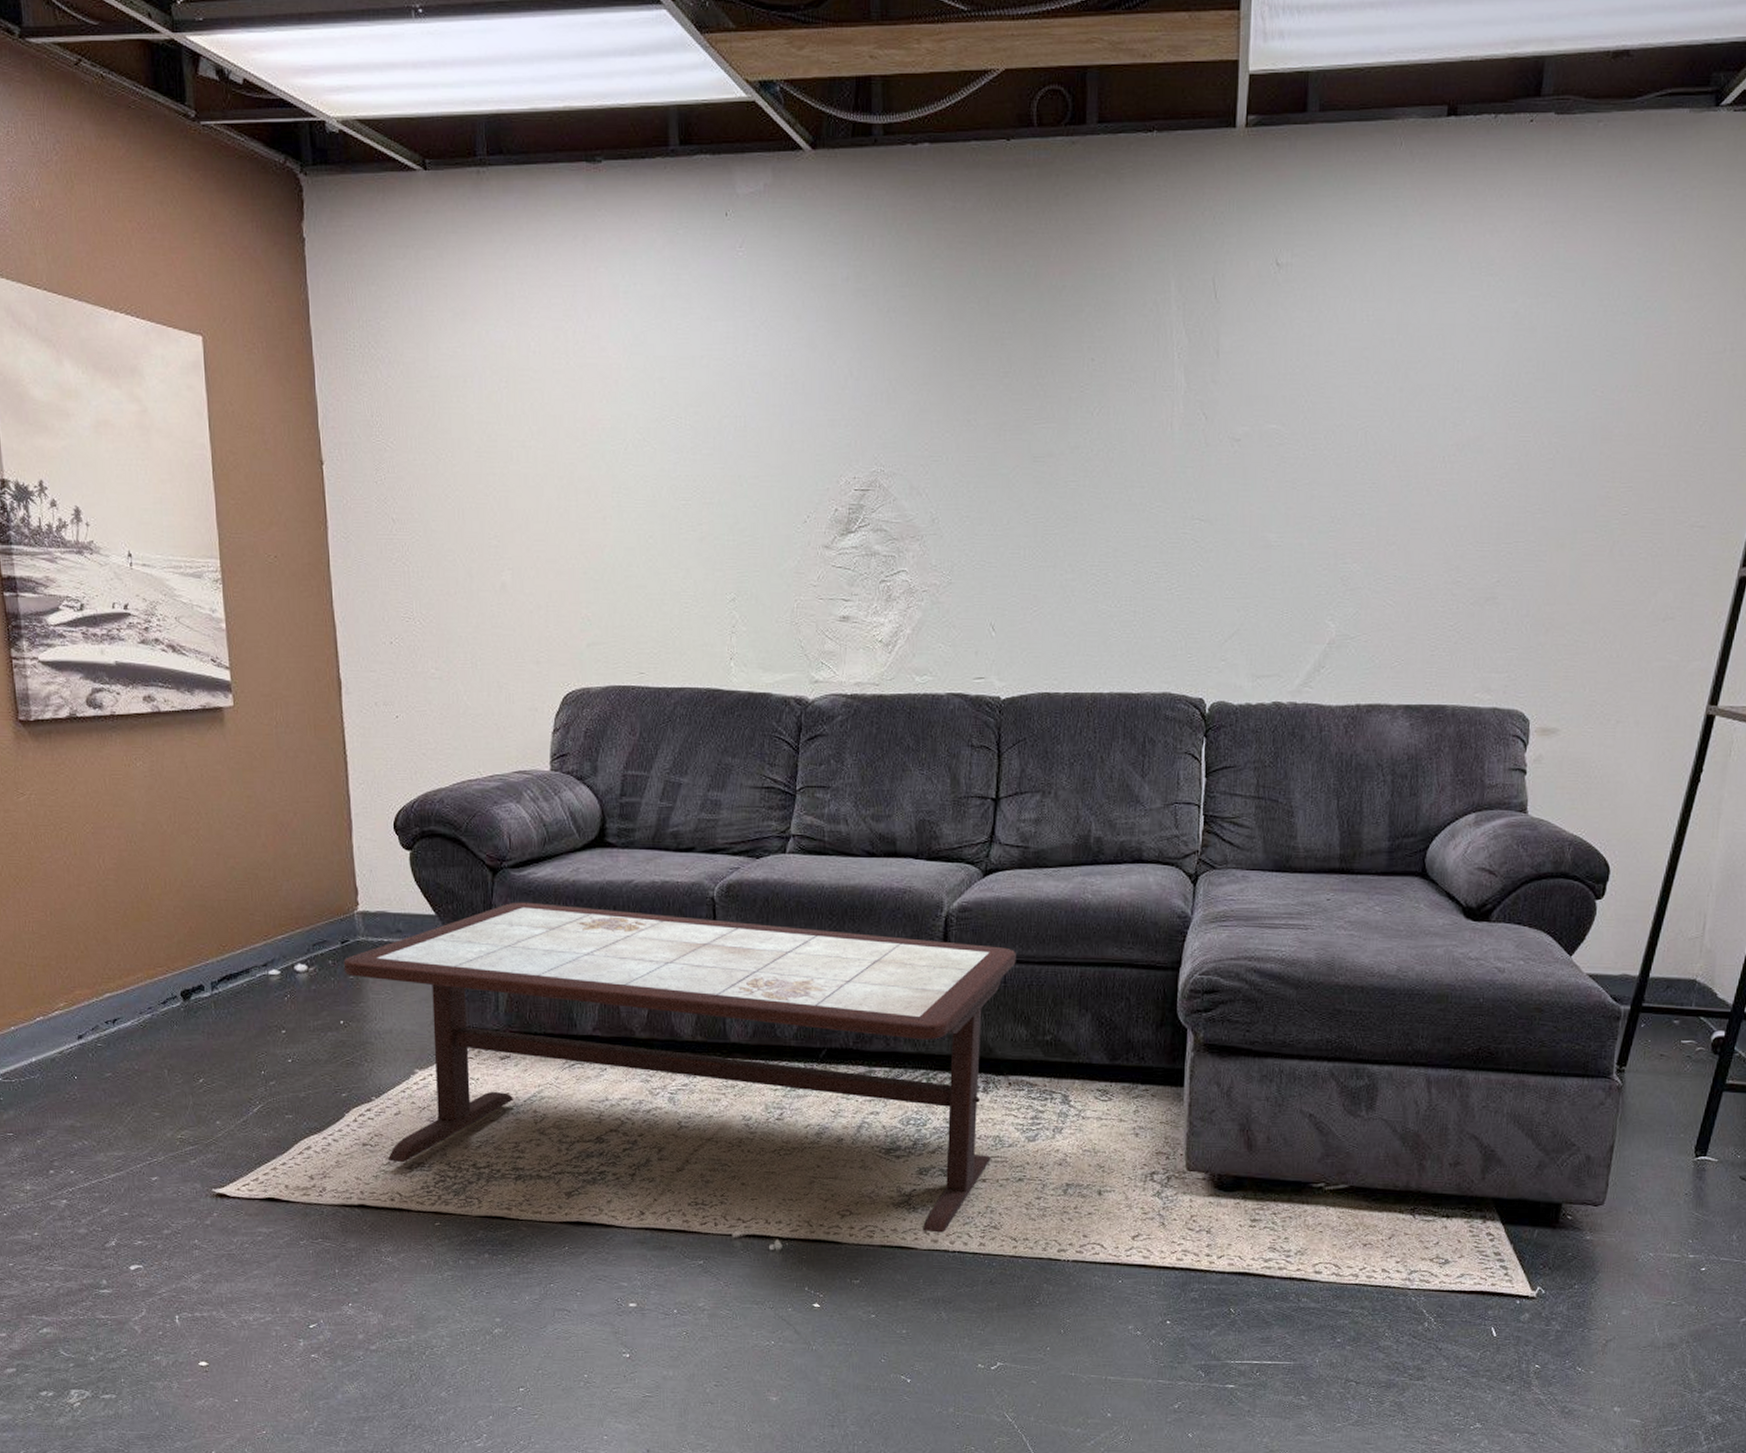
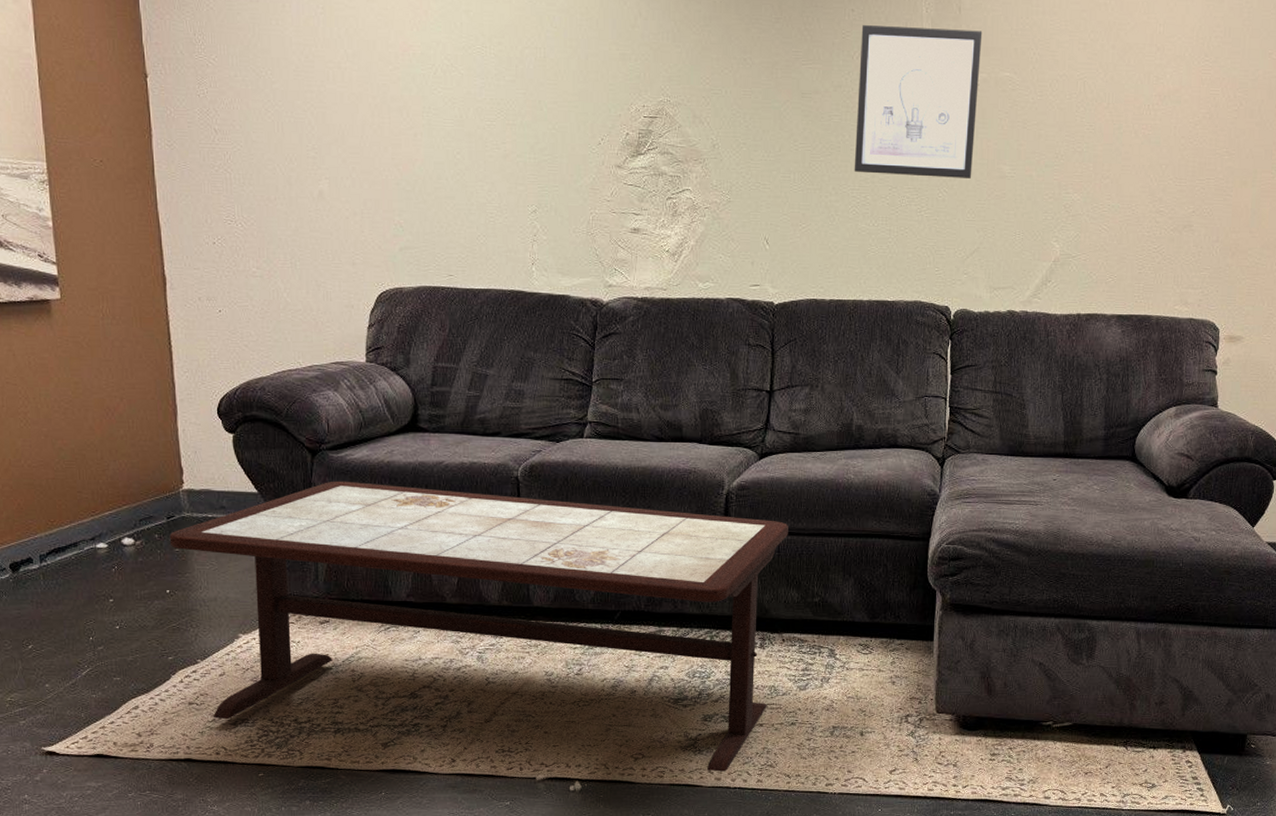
wall art: none [1093,376,1245,549] -> present [854,25,983,178]

